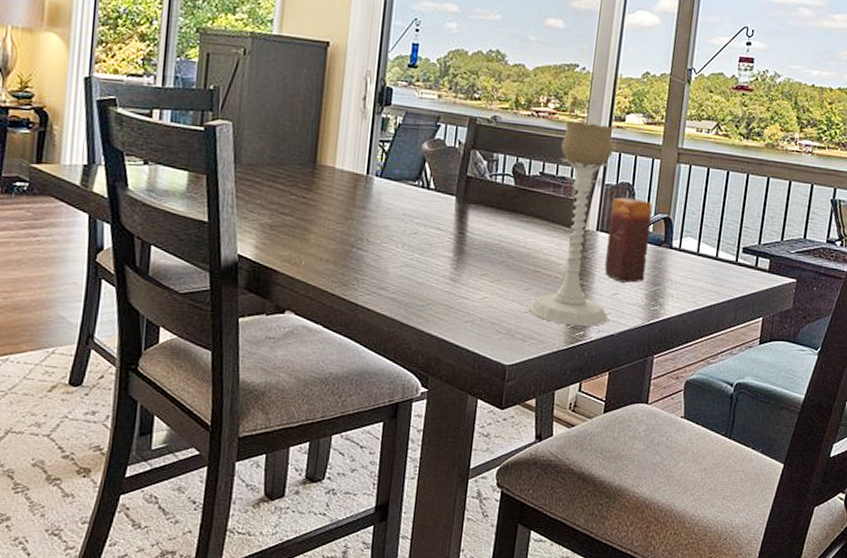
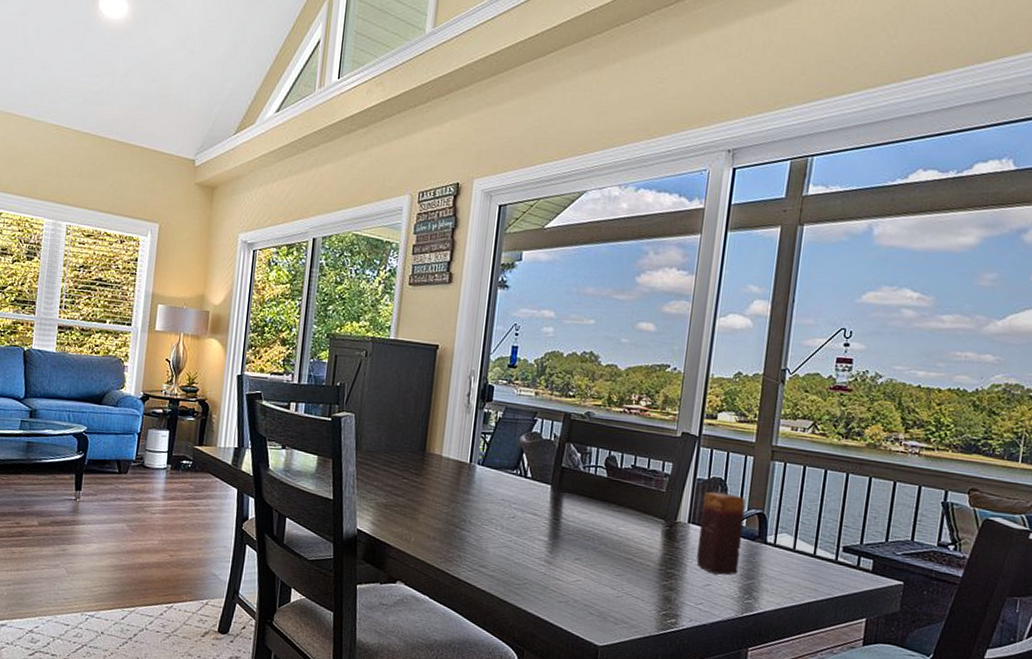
candle holder: present [529,121,614,326] -> none [621,418,705,615]

